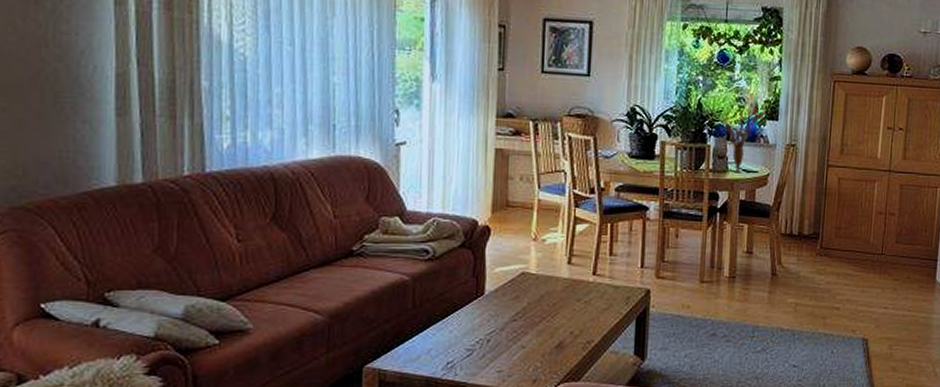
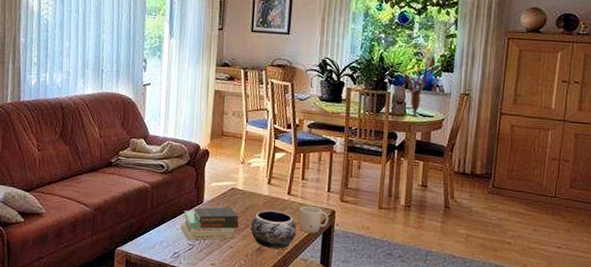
books: none [455,298,532,344] -> present [180,207,239,241]
decorative bowl: none [547,296,605,342] -> present [250,210,297,249]
mug: none [607,286,643,320] -> present [299,205,329,234]

